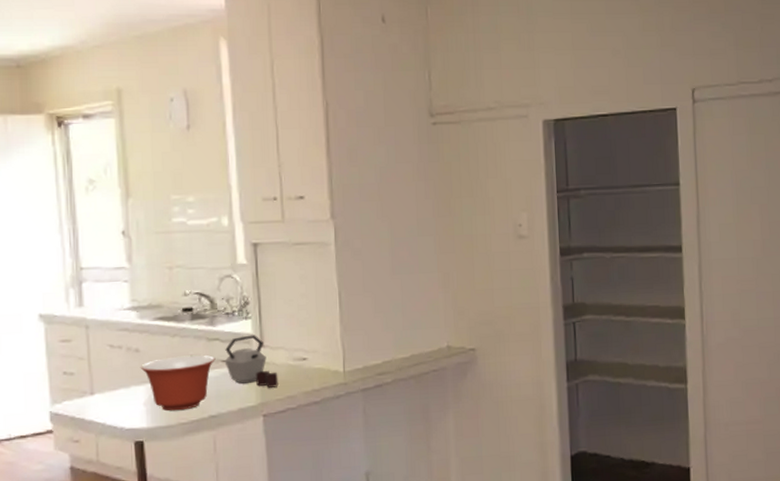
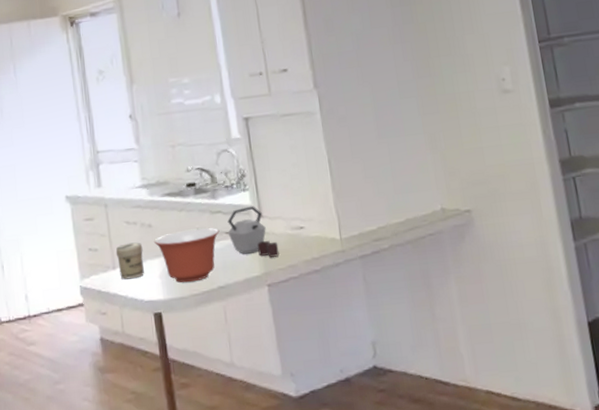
jar: none [95,367,127,406] -> present [115,242,144,280]

